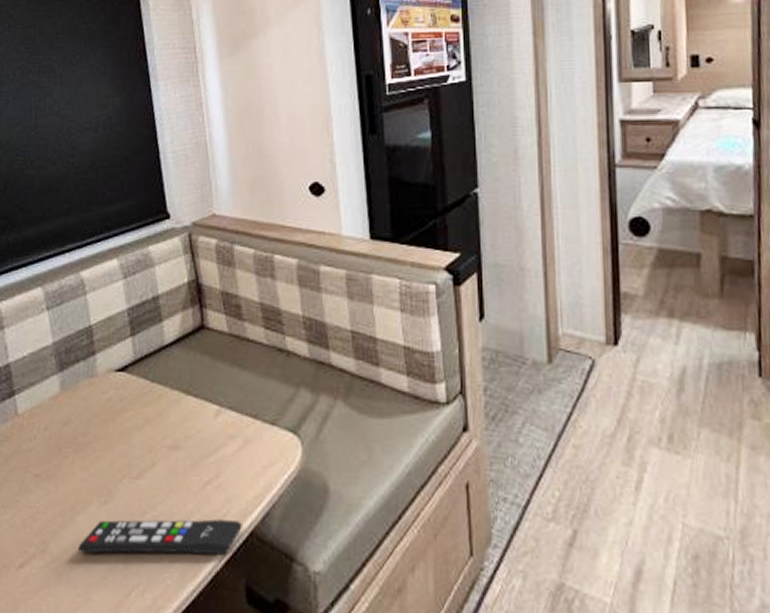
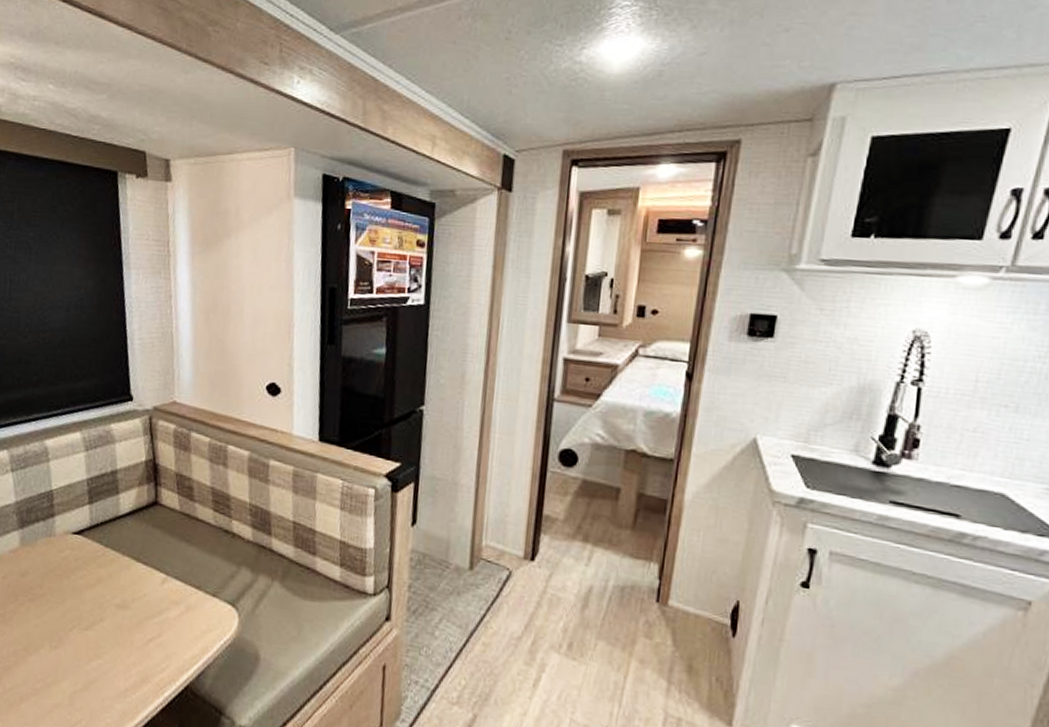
remote control: present [77,519,242,556] -> none [28,662,179,704]

